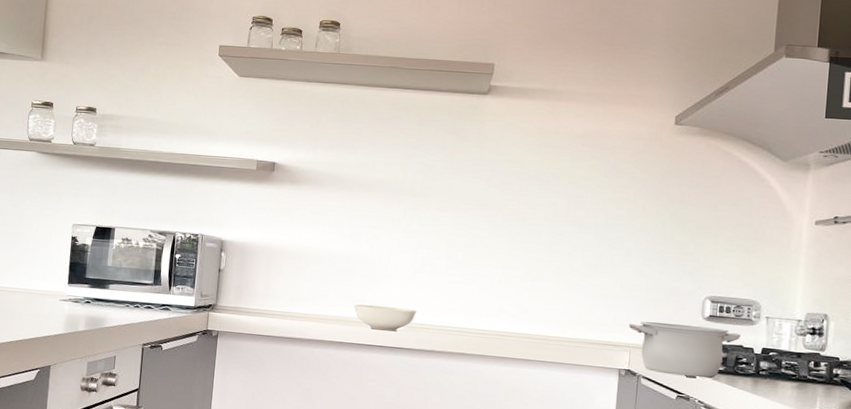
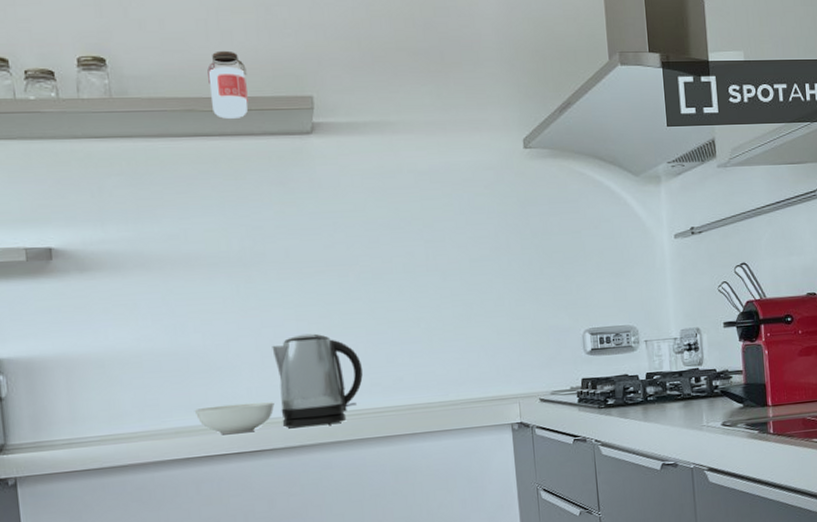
jar: none [412,22,445,77] -> present [207,50,248,119]
kettle: none [420,258,494,338] -> present [272,333,363,428]
cooking pot: present [629,321,740,379] -> none [513,360,624,420]

